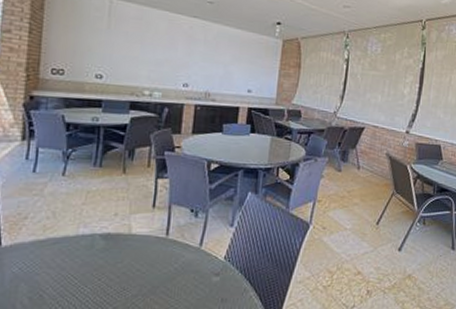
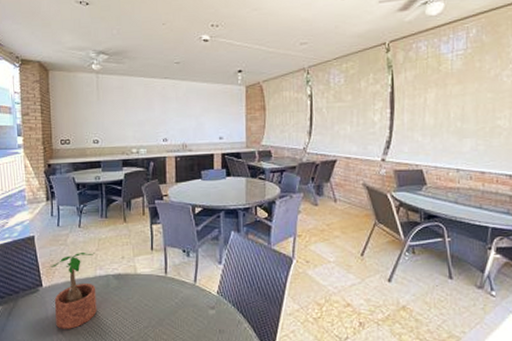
potted plant: none [14,206,81,298] -> present [50,253,97,329]

